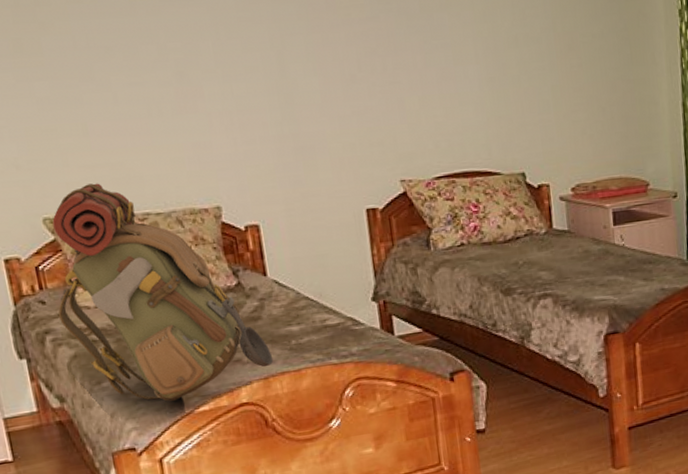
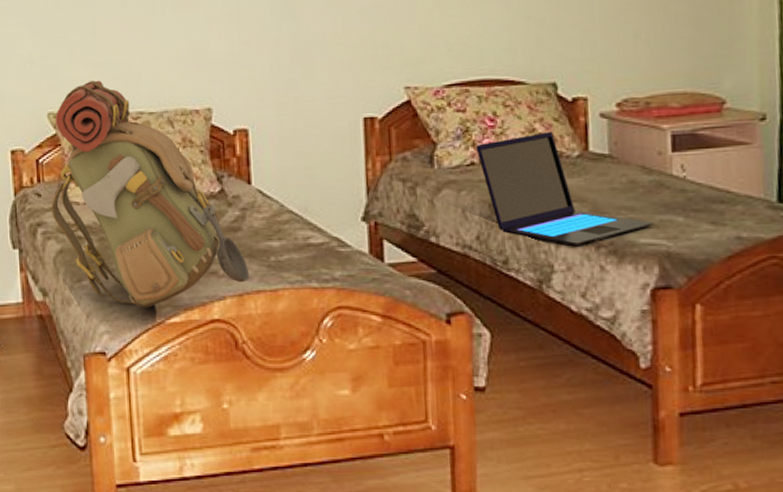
laptop: none [464,214,604,307] -> present [476,131,654,247]

